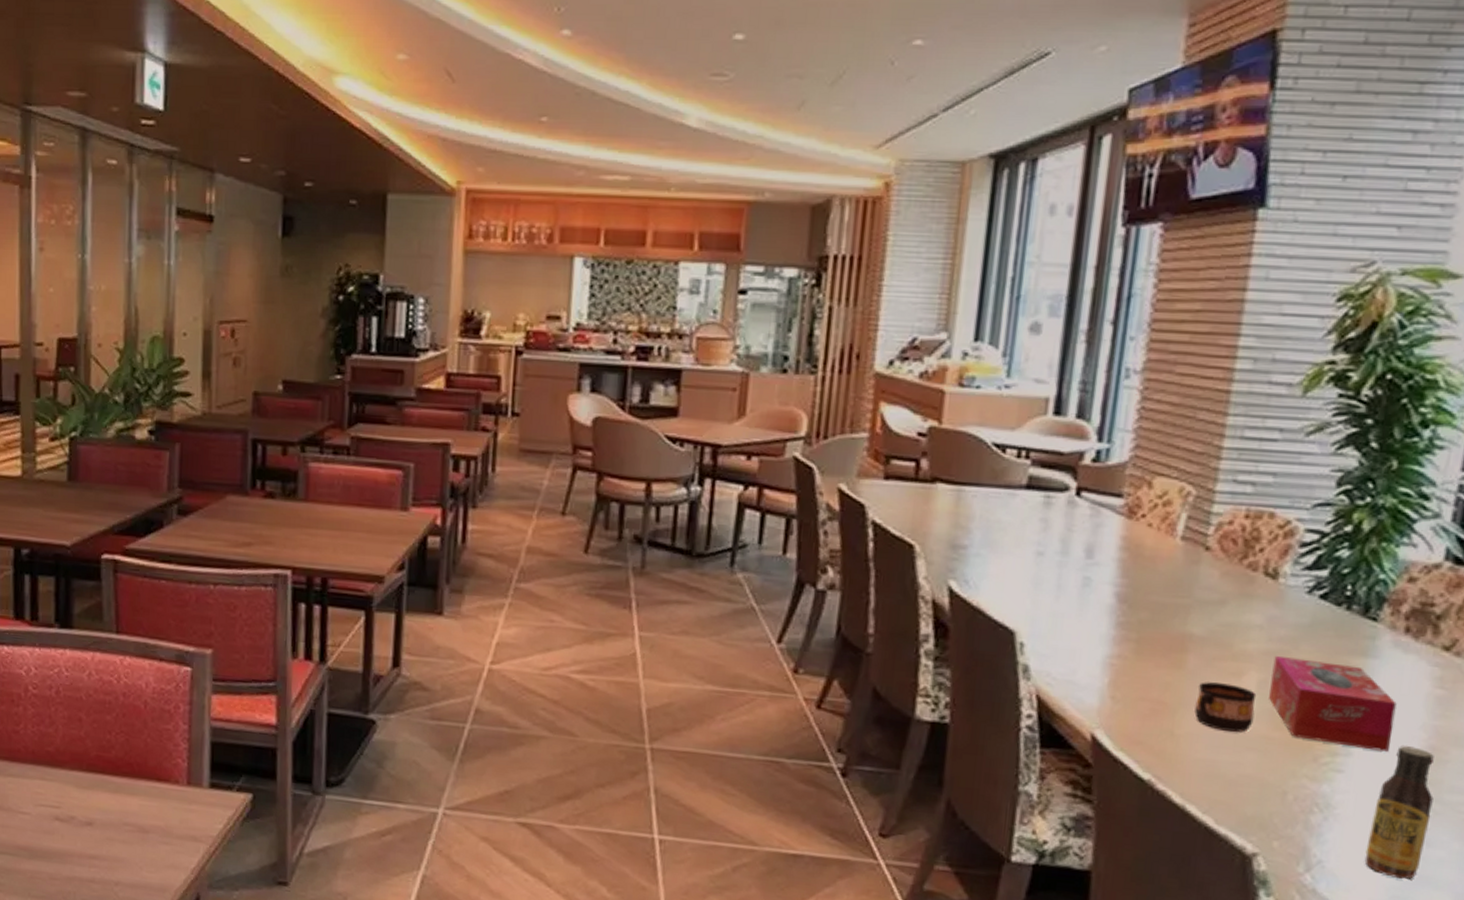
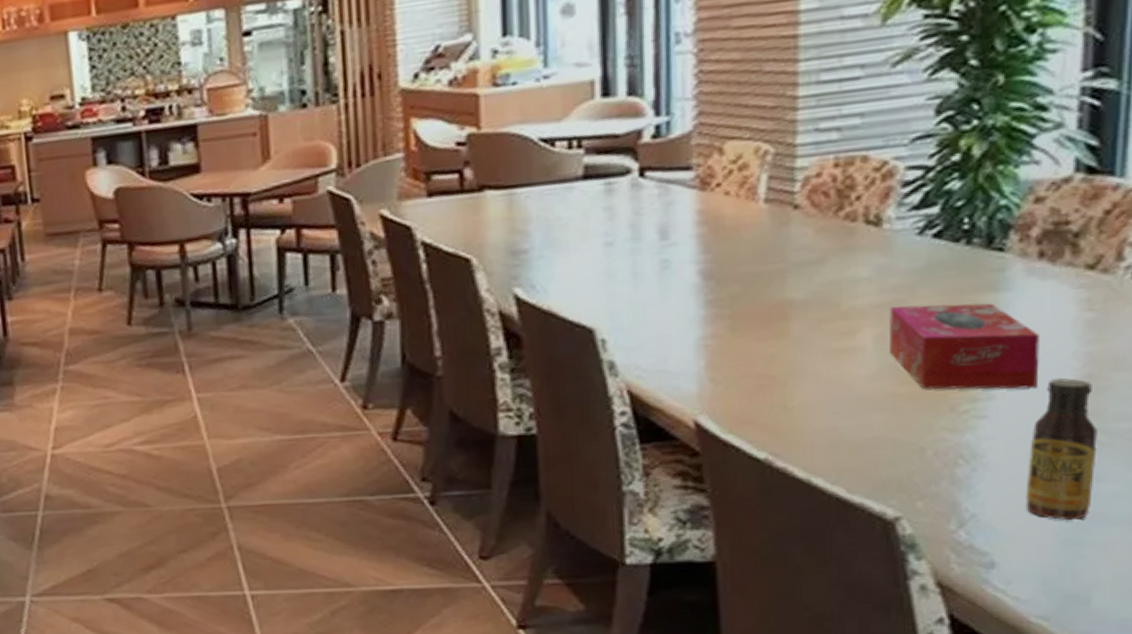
cup: present [1194,682,1257,732] -> none [807,345,876,395]

